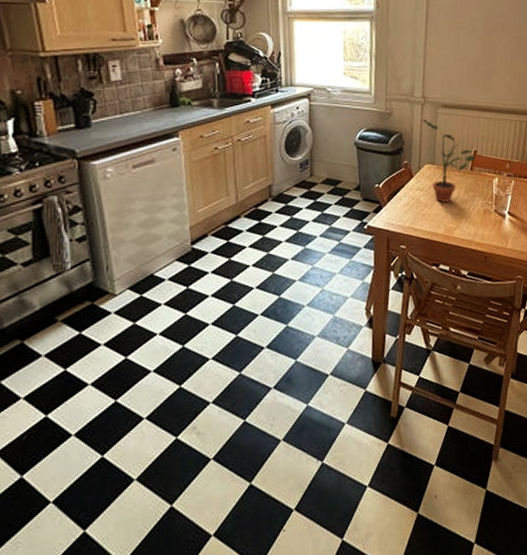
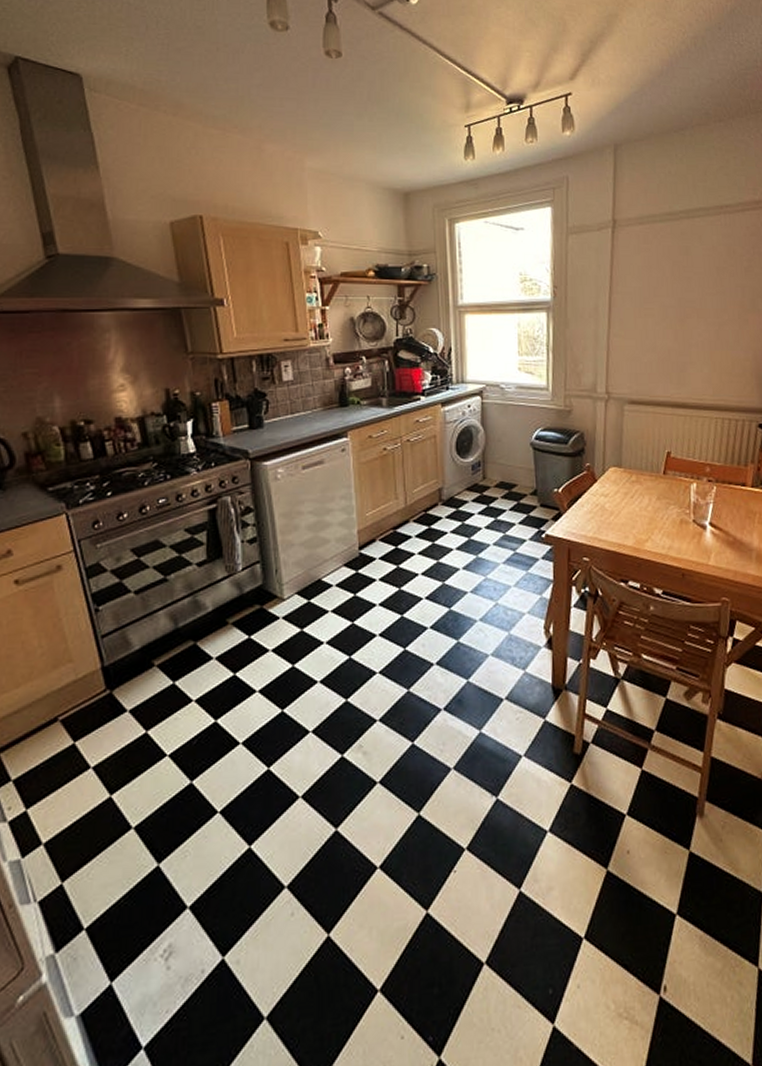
potted plant: present [423,120,476,202] -> none [607,417,669,510]

